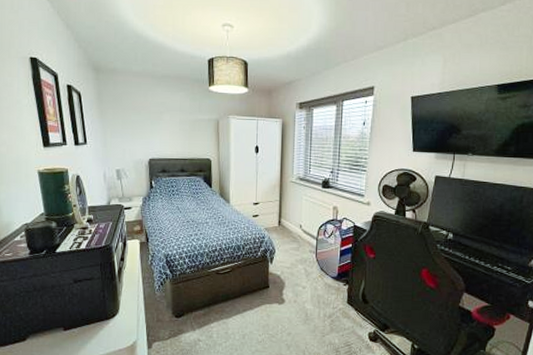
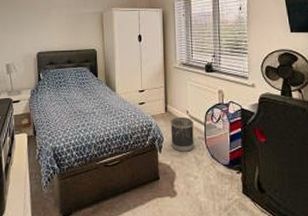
wastebasket: none [282,230,306,264] -> present [170,116,194,152]

